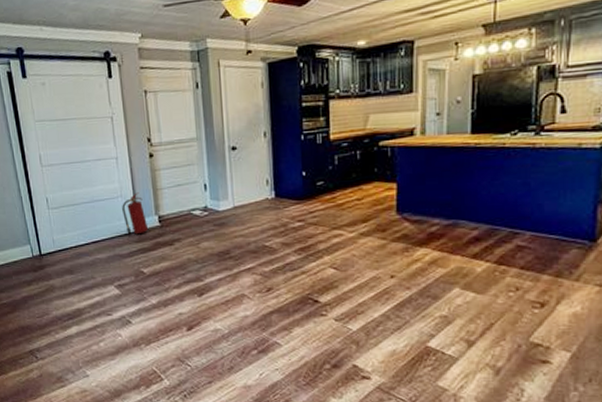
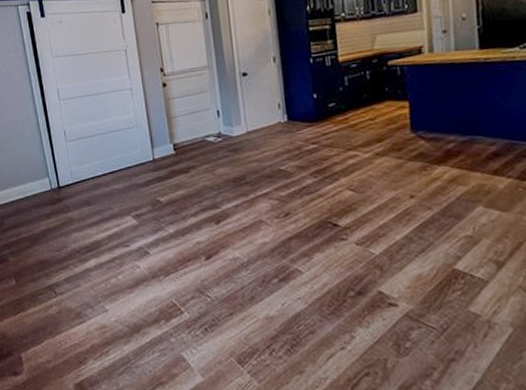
fire extinguisher: present [122,192,149,236] -> none [137,121,164,165]

